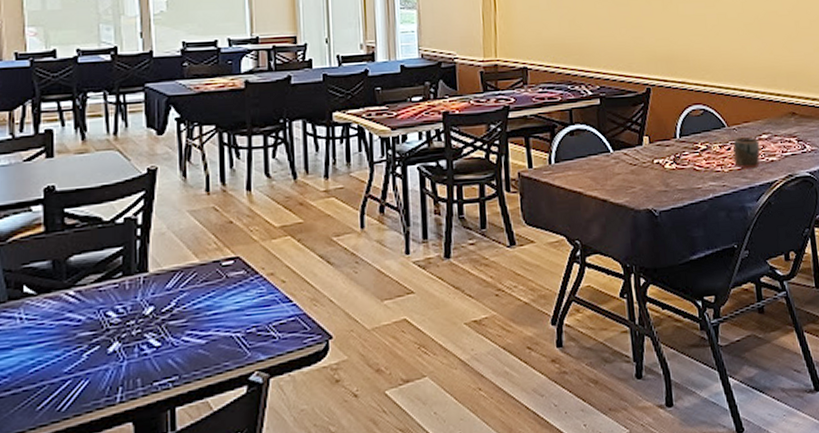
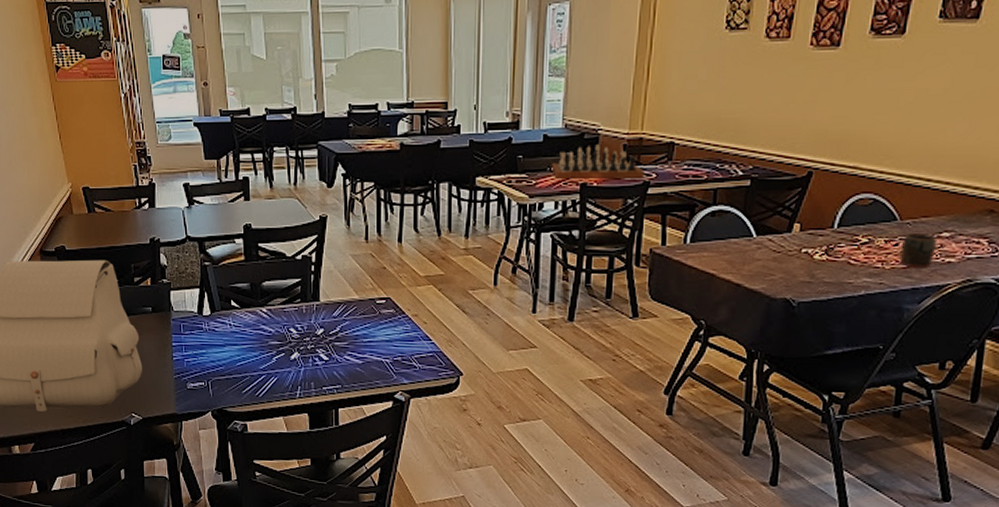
chess set: none [411,72,504,110] -> present [551,144,644,180]

